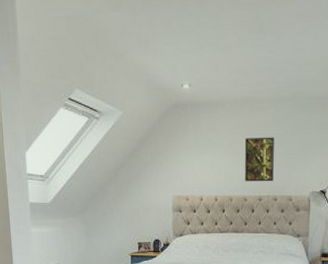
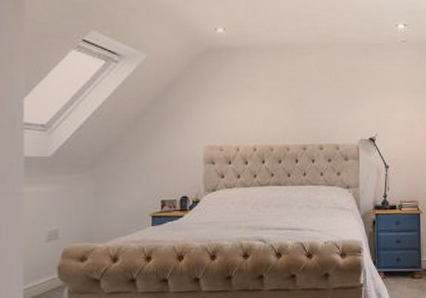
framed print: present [245,137,274,182] -> none [286,83,318,130]

